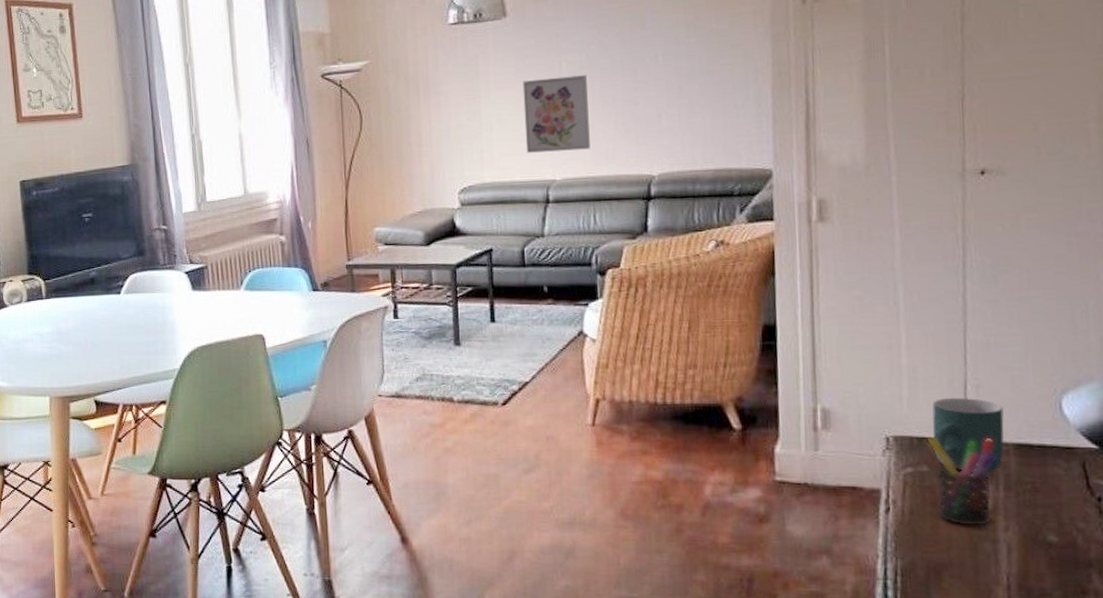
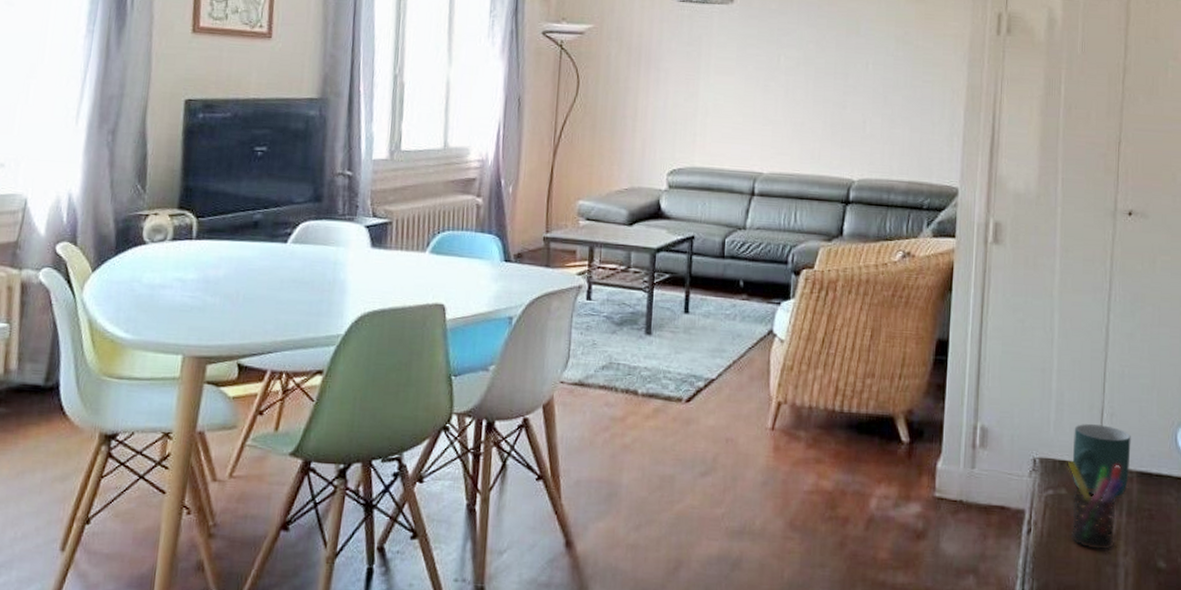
wall art: present [522,75,590,153] -> none [737,69,802,146]

